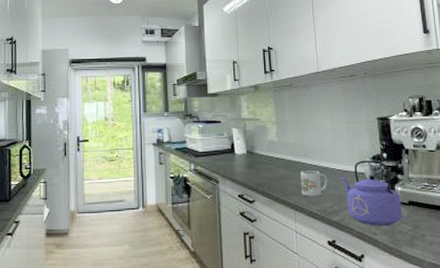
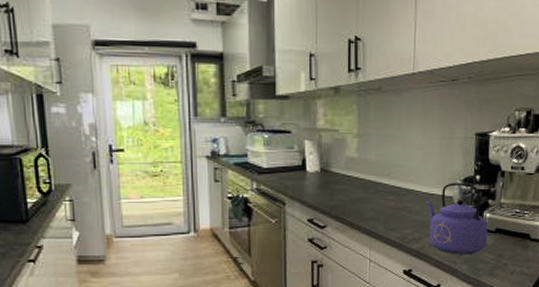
mug: present [300,170,328,197] -> none [380,192,411,222]

